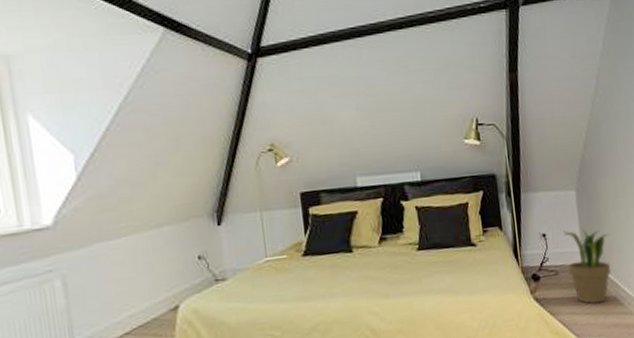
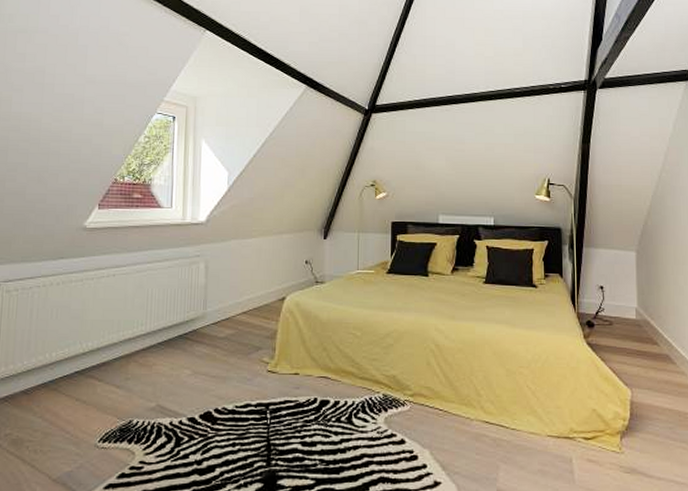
potted plant: present [564,228,611,304] -> none [621,286,666,358]

